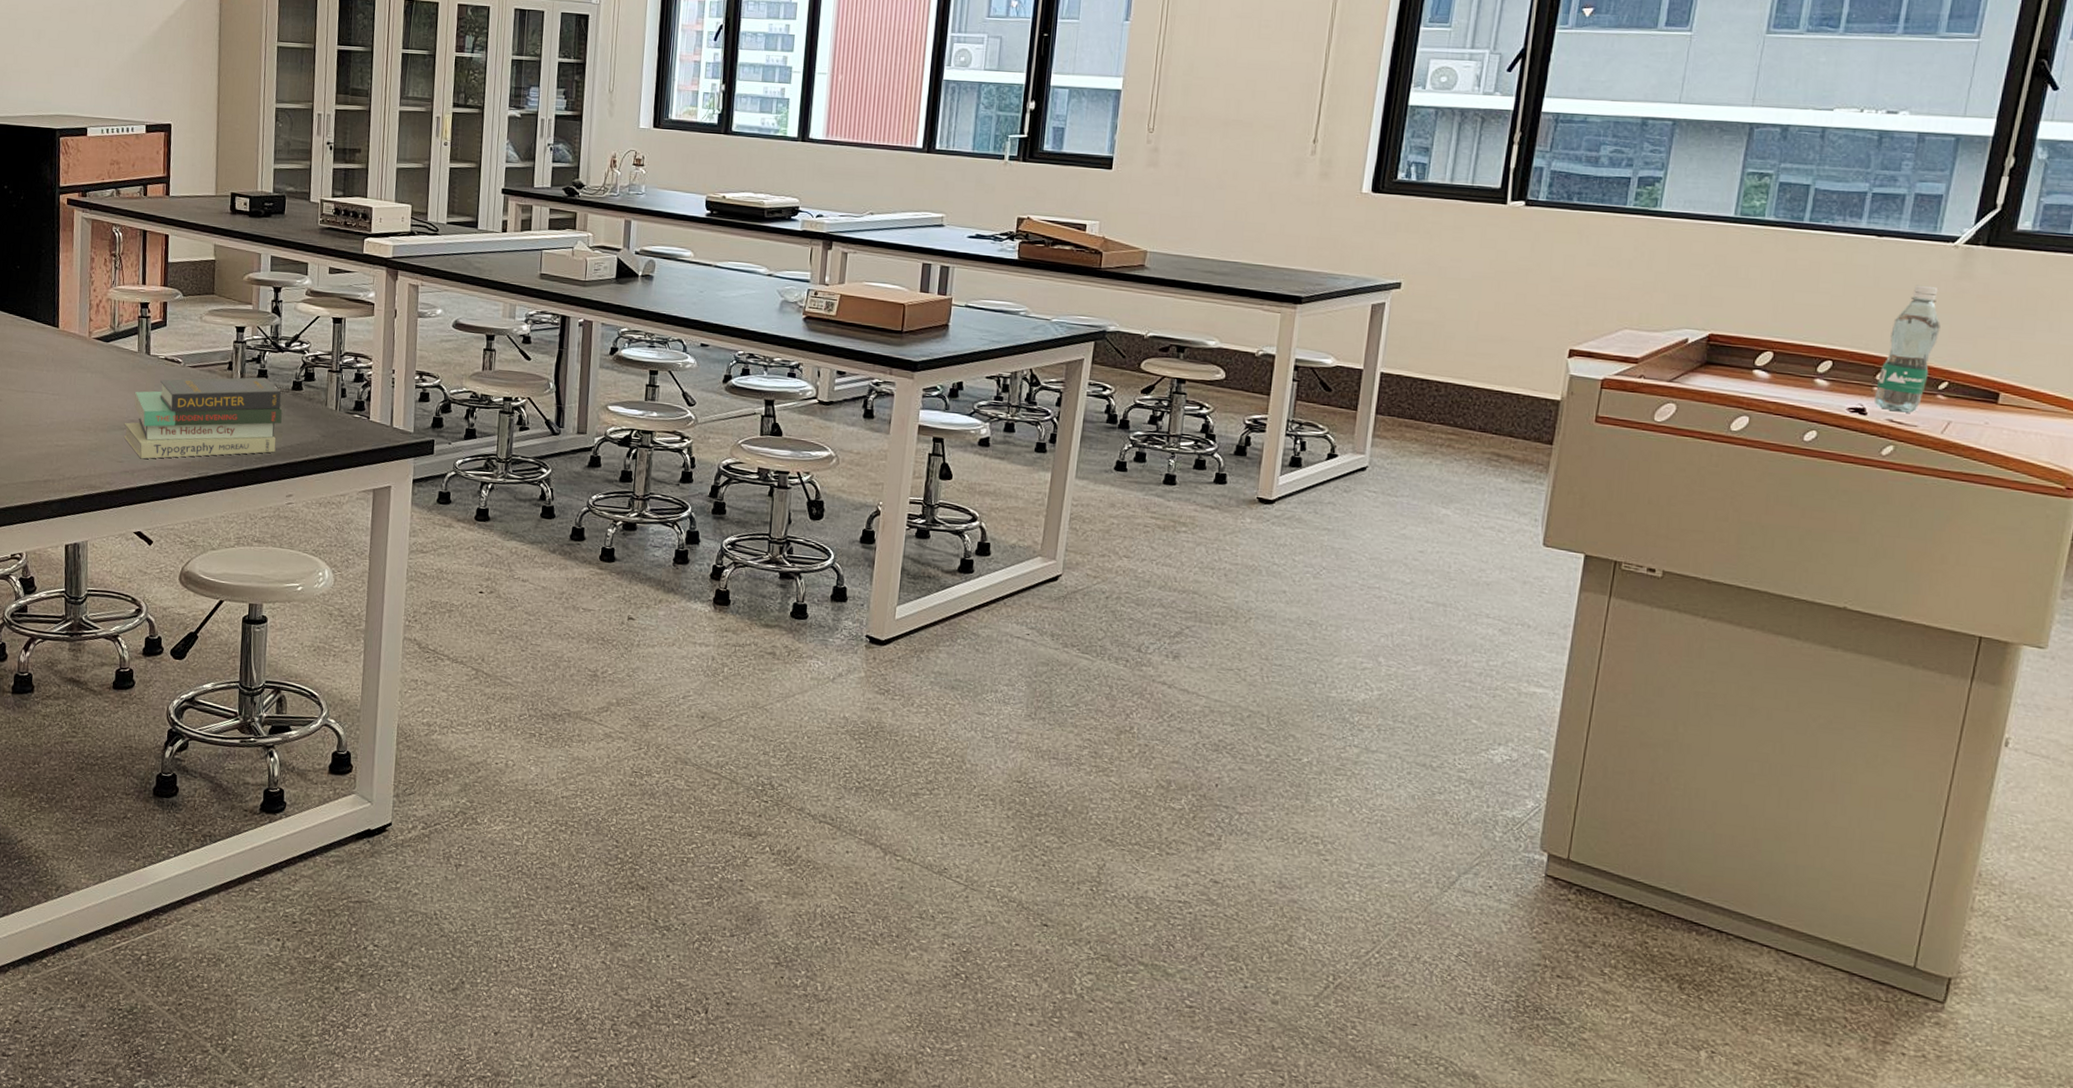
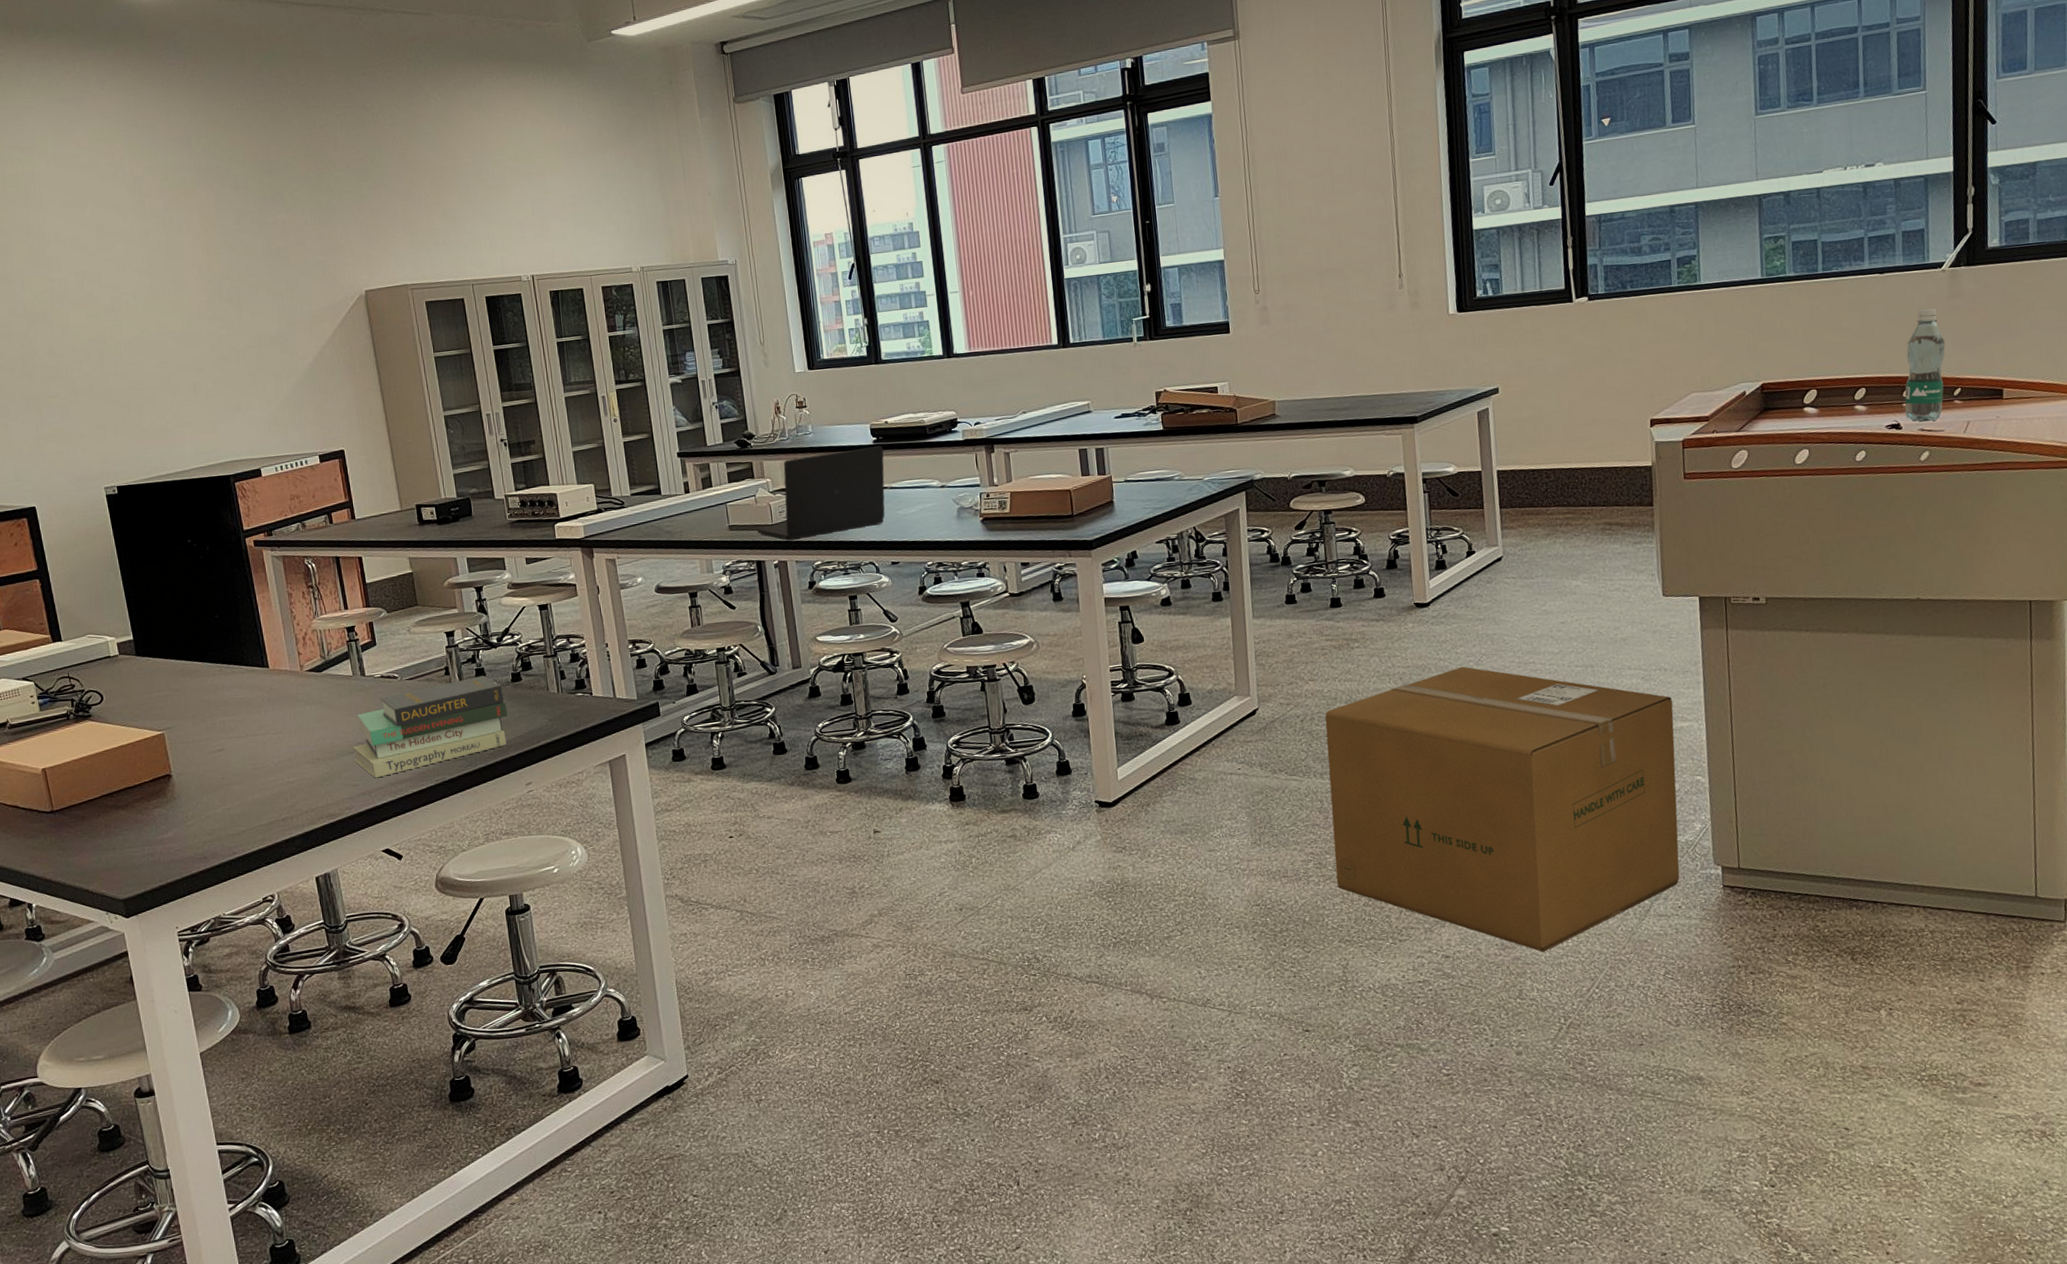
laptop: none [568,217,716,302] -> present [757,446,885,541]
box: none [1110,576,1529,901] -> present [1325,666,1680,953]

